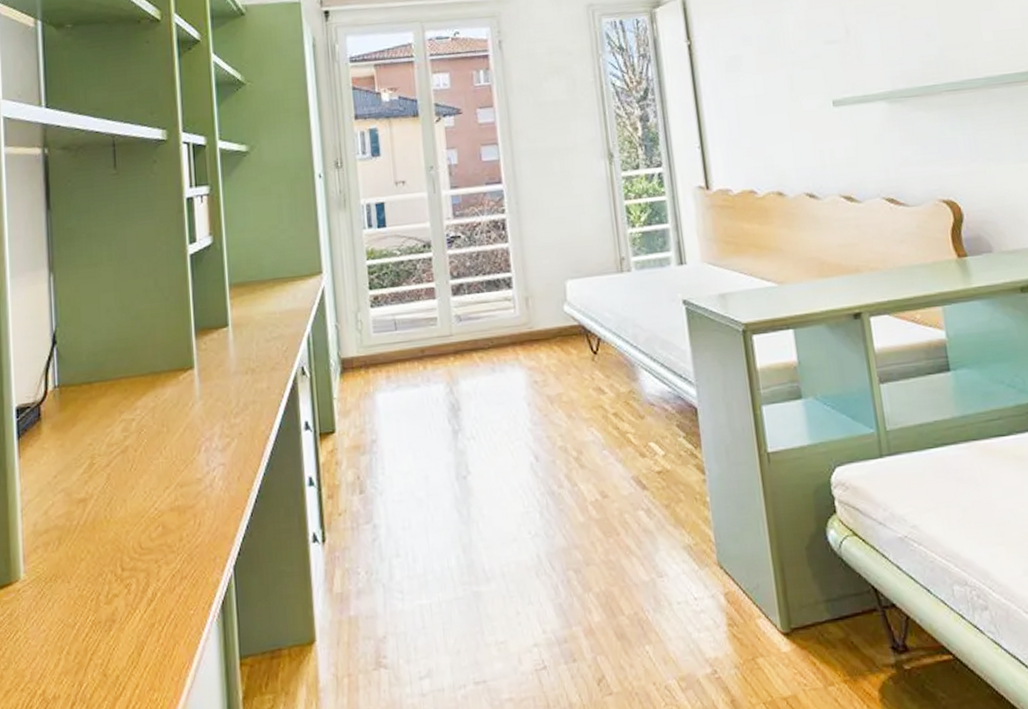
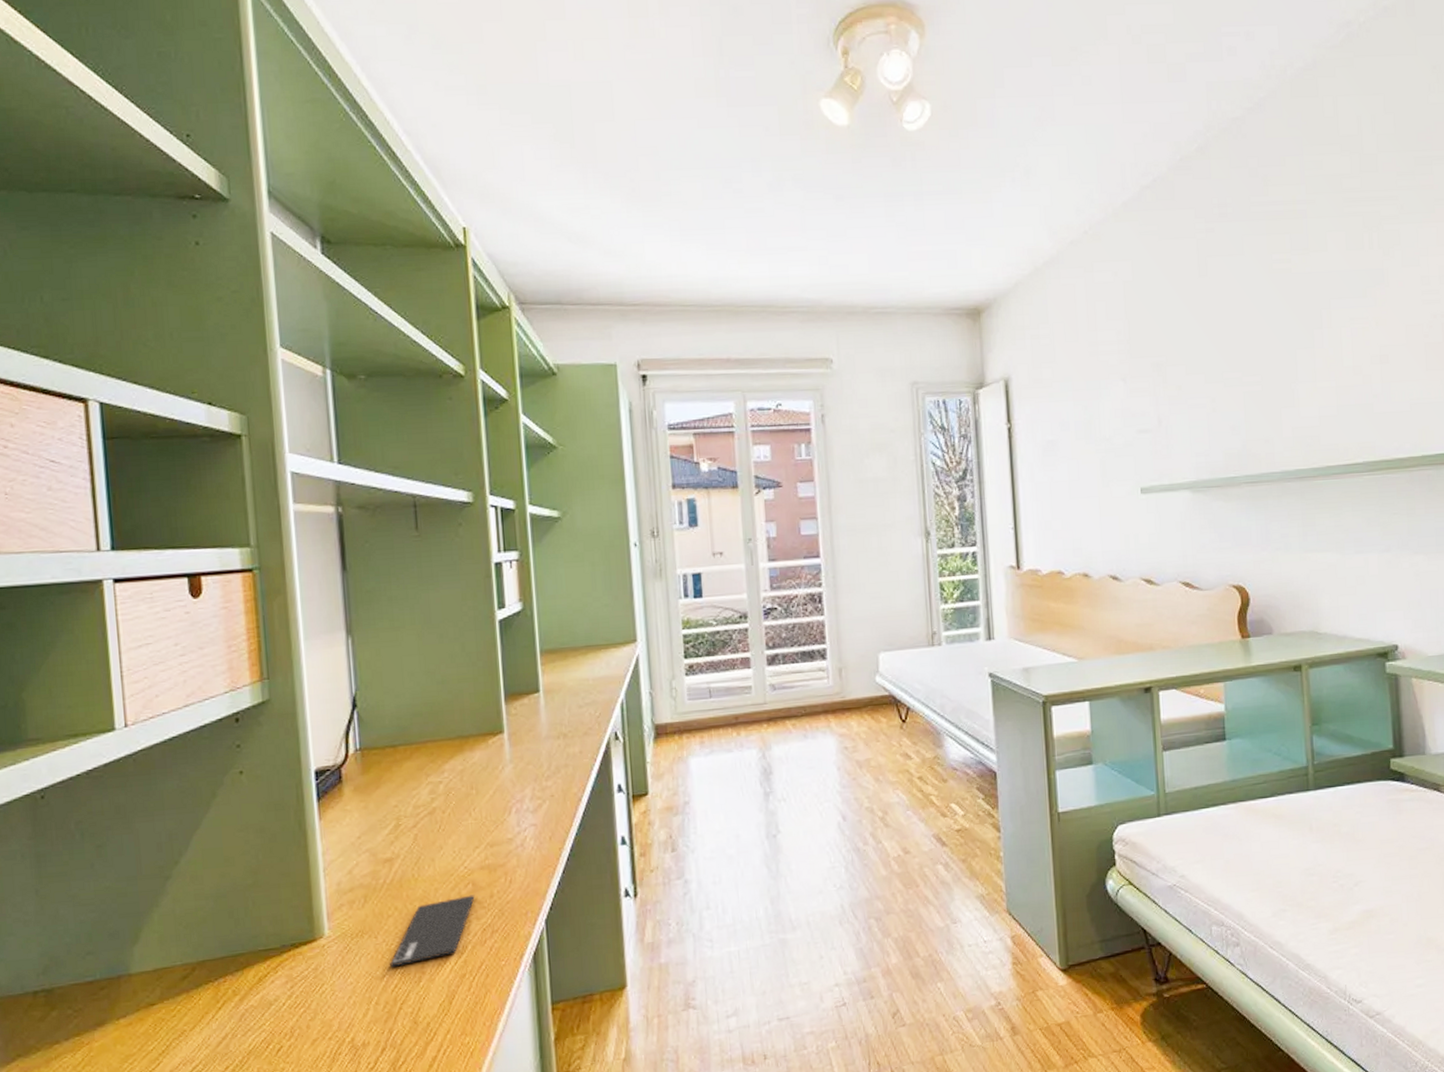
smartphone: none [82,538,165,615] -> present [390,895,475,968]

